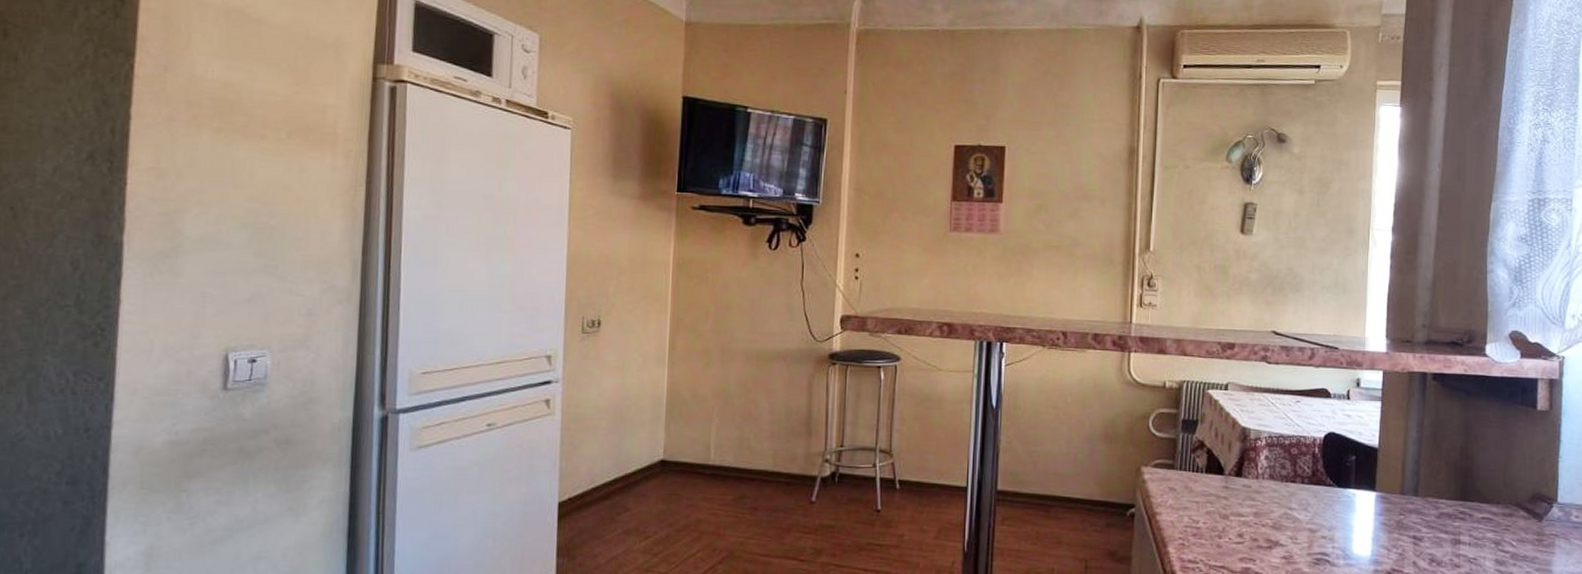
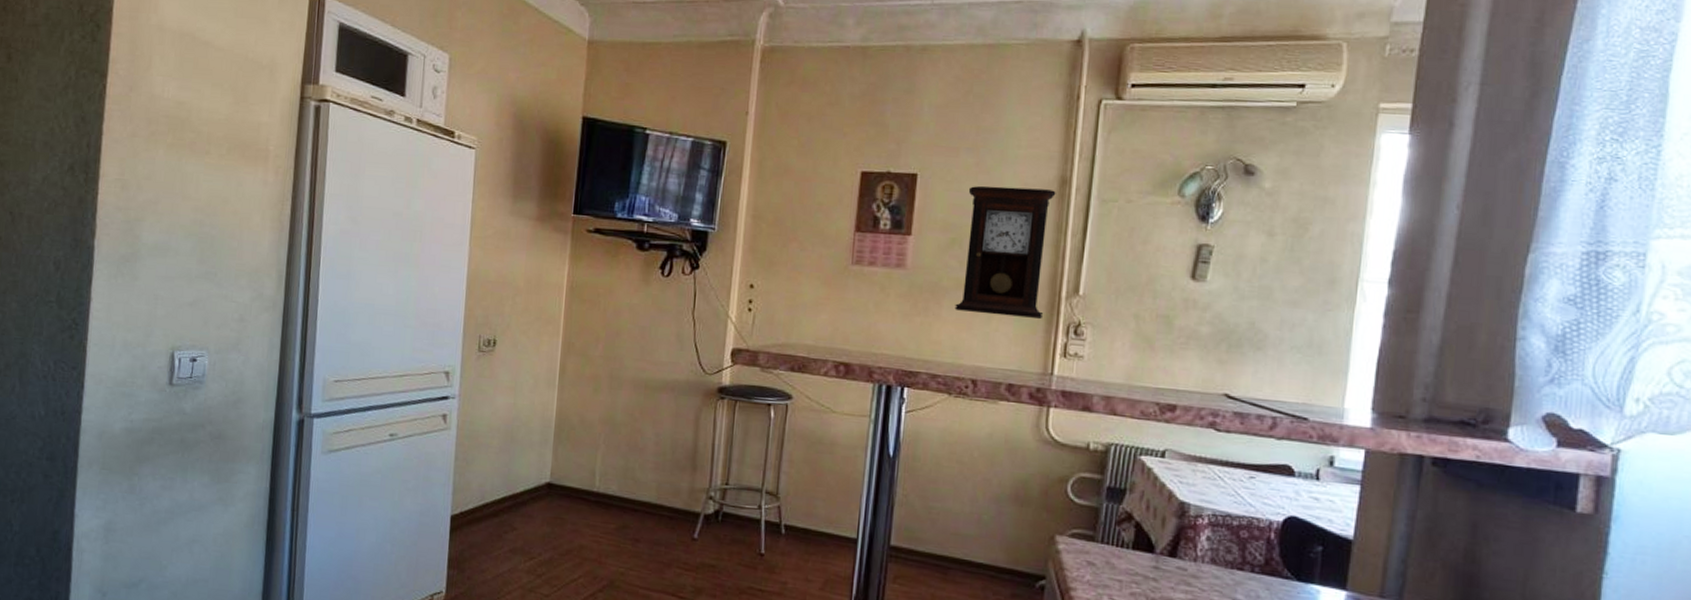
pendulum clock: none [1044,156,1126,275] -> present [955,185,1056,320]

